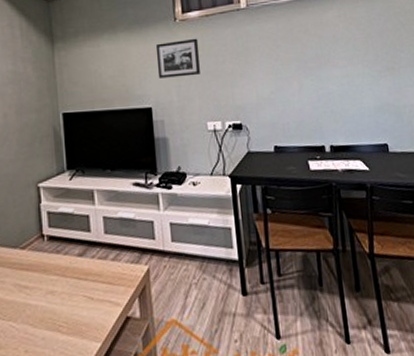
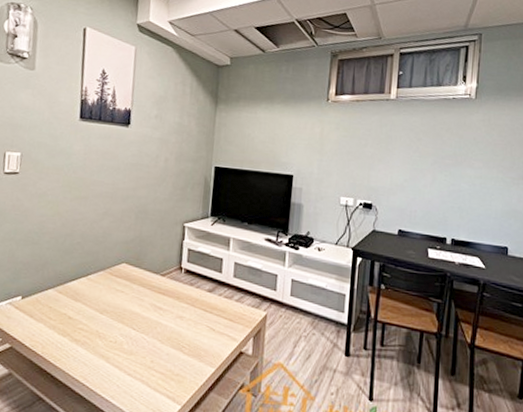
picture frame: present [155,38,201,78] -> none [303,119,346,154]

